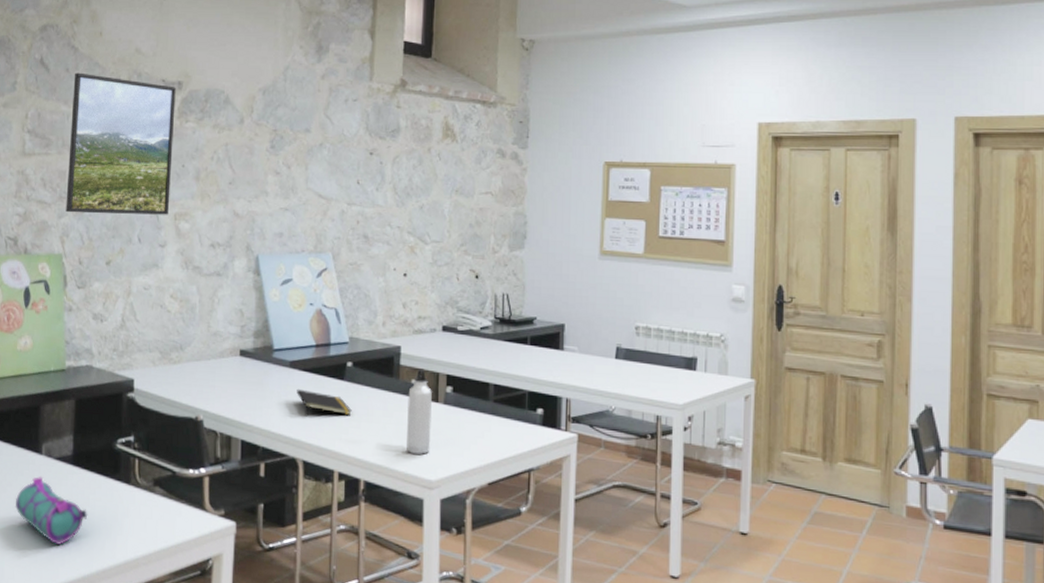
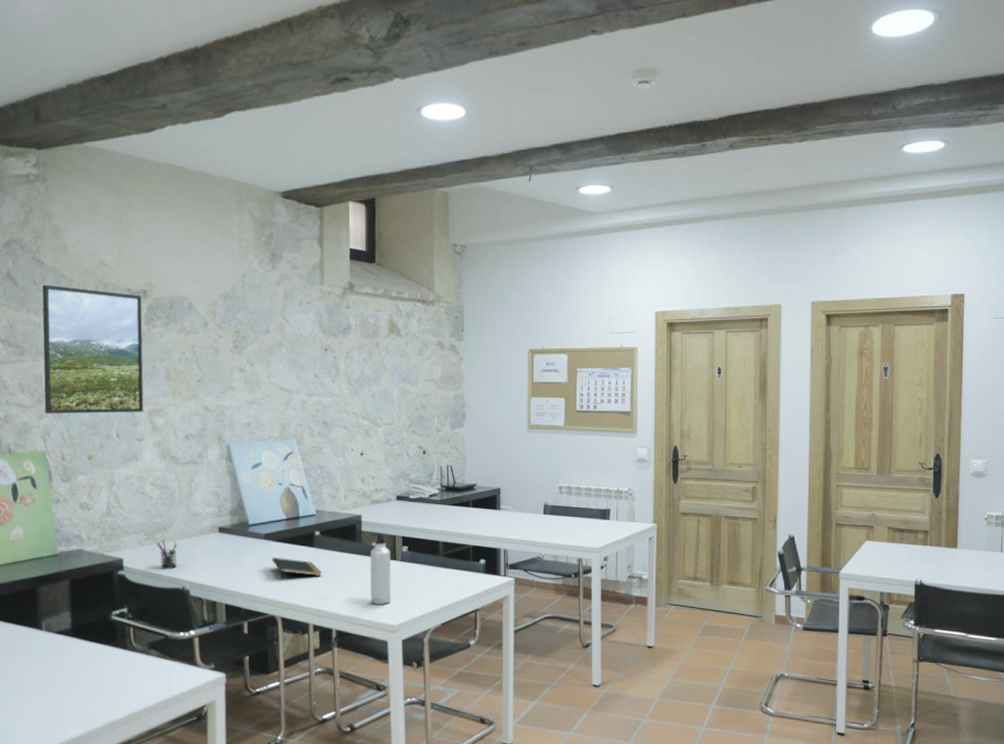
pencil case: present [15,476,88,546] -> none [21,649,90,707]
pen holder: none [172,361,194,396] -> present [157,540,178,570]

